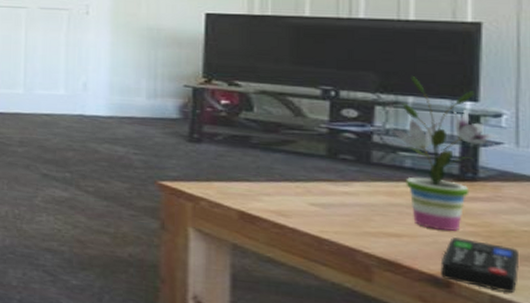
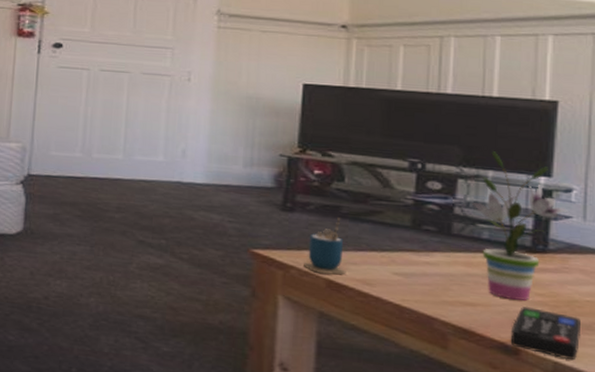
cup: none [213,148,259,206] -> present [302,218,346,275]

